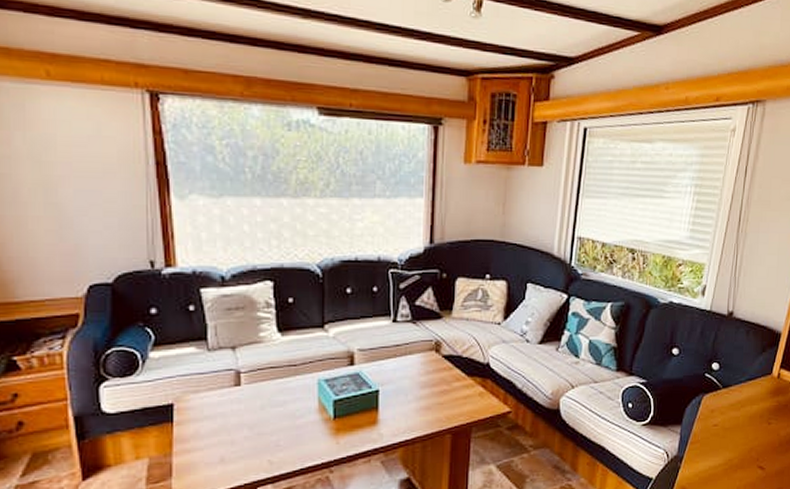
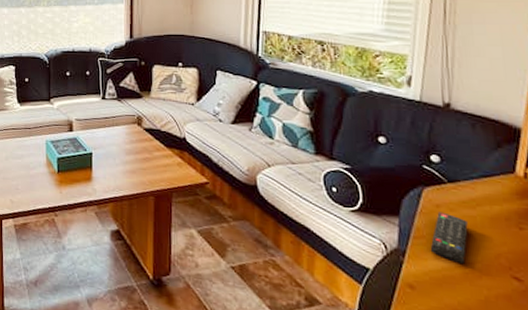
remote control: none [702,416,733,462] -> present [430,212,468,265]

